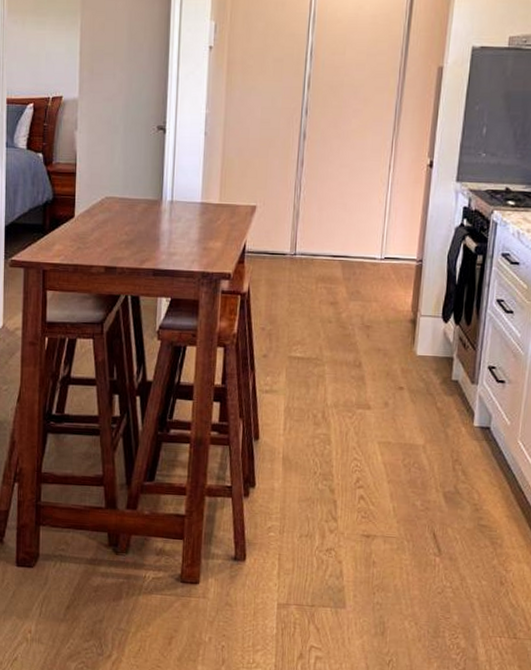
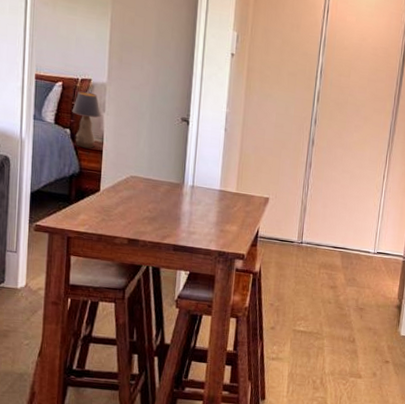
table lamp: none [44,110,74,172] -> present [72,91,101,149]

